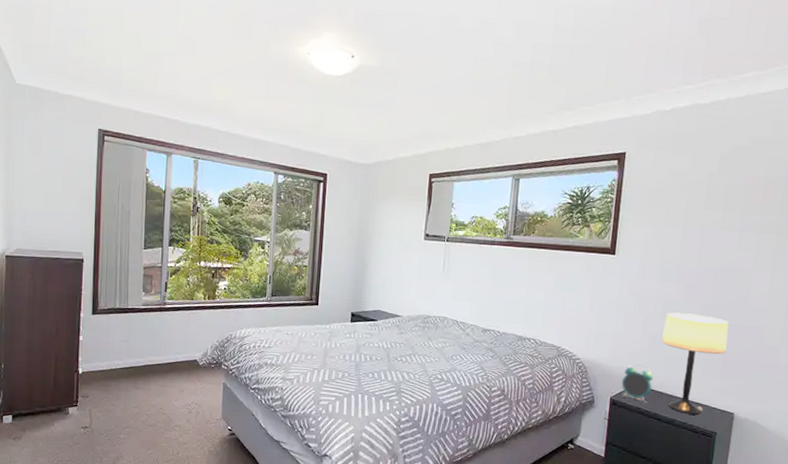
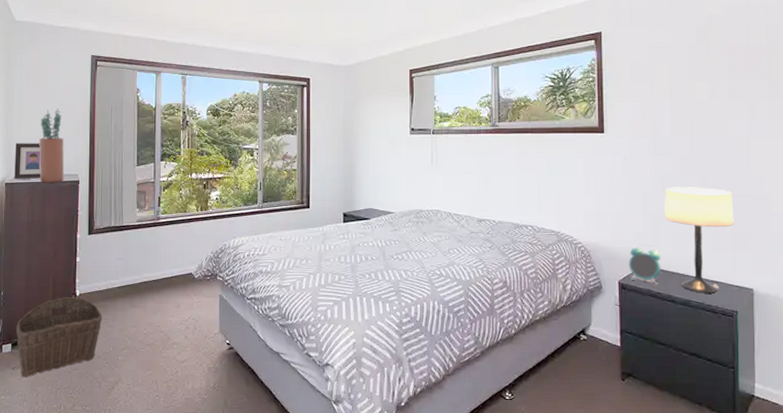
picture frame: none [15,215,43,254] -> present [14,143,41,180]
wicker basket: none [16,374,105,448] -> present [16,297,103,377]
vase: none [41,182,68,260] -> present [39,108,65,183]

